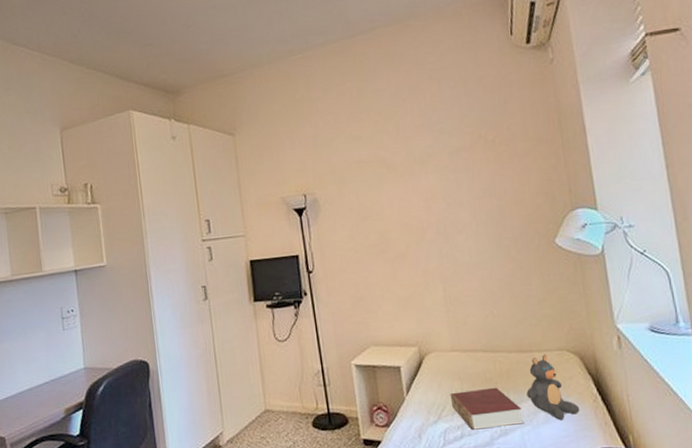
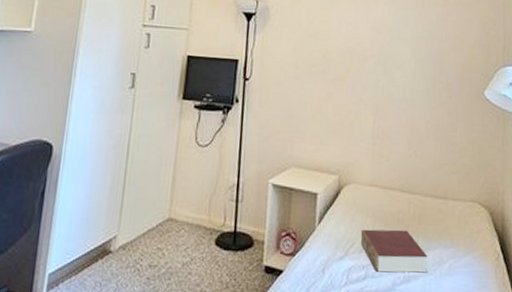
stuffed animal: present [526,354,580,421] -> none [435,203,482,275]

